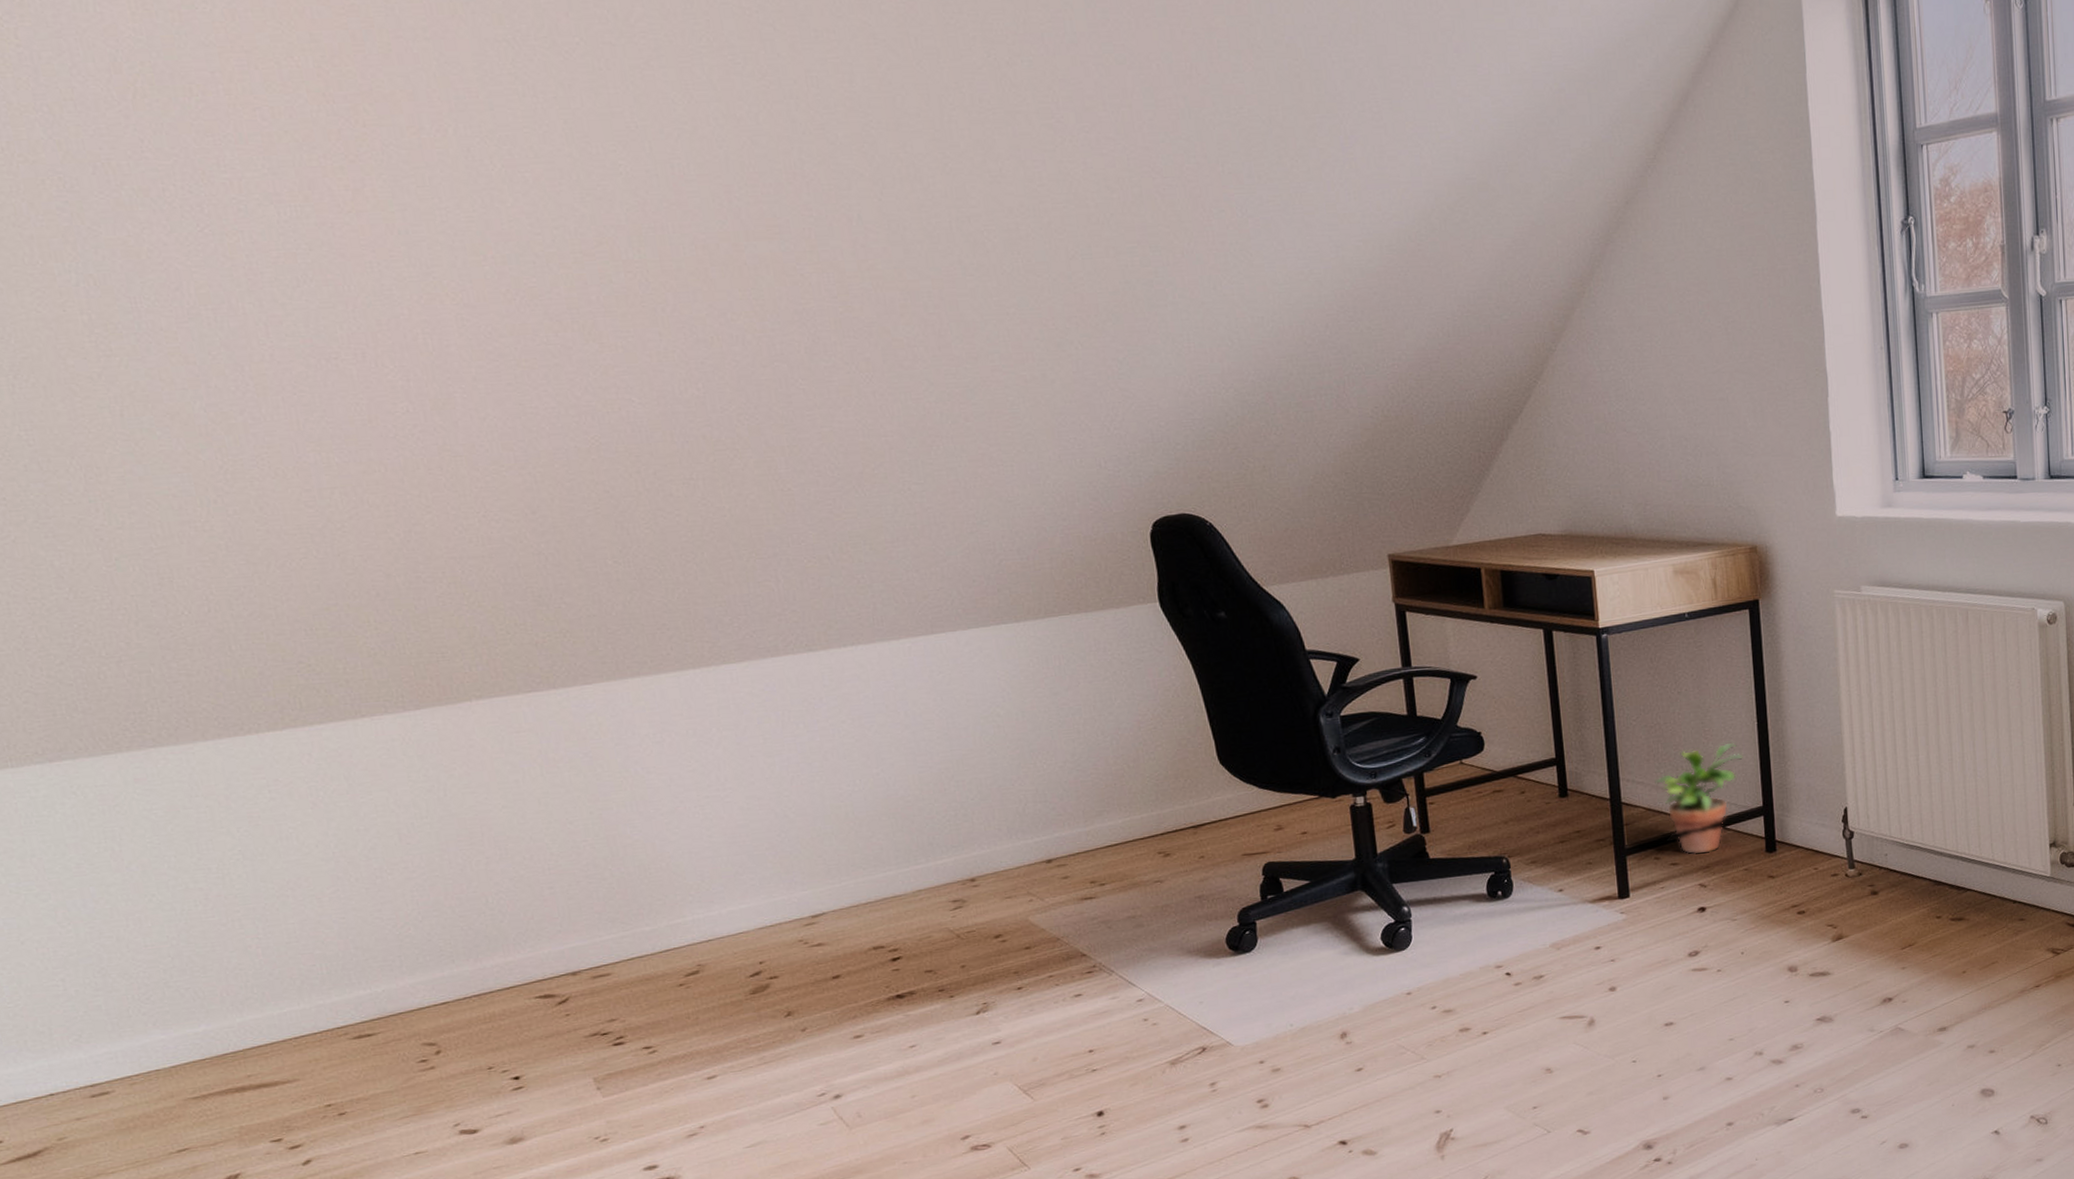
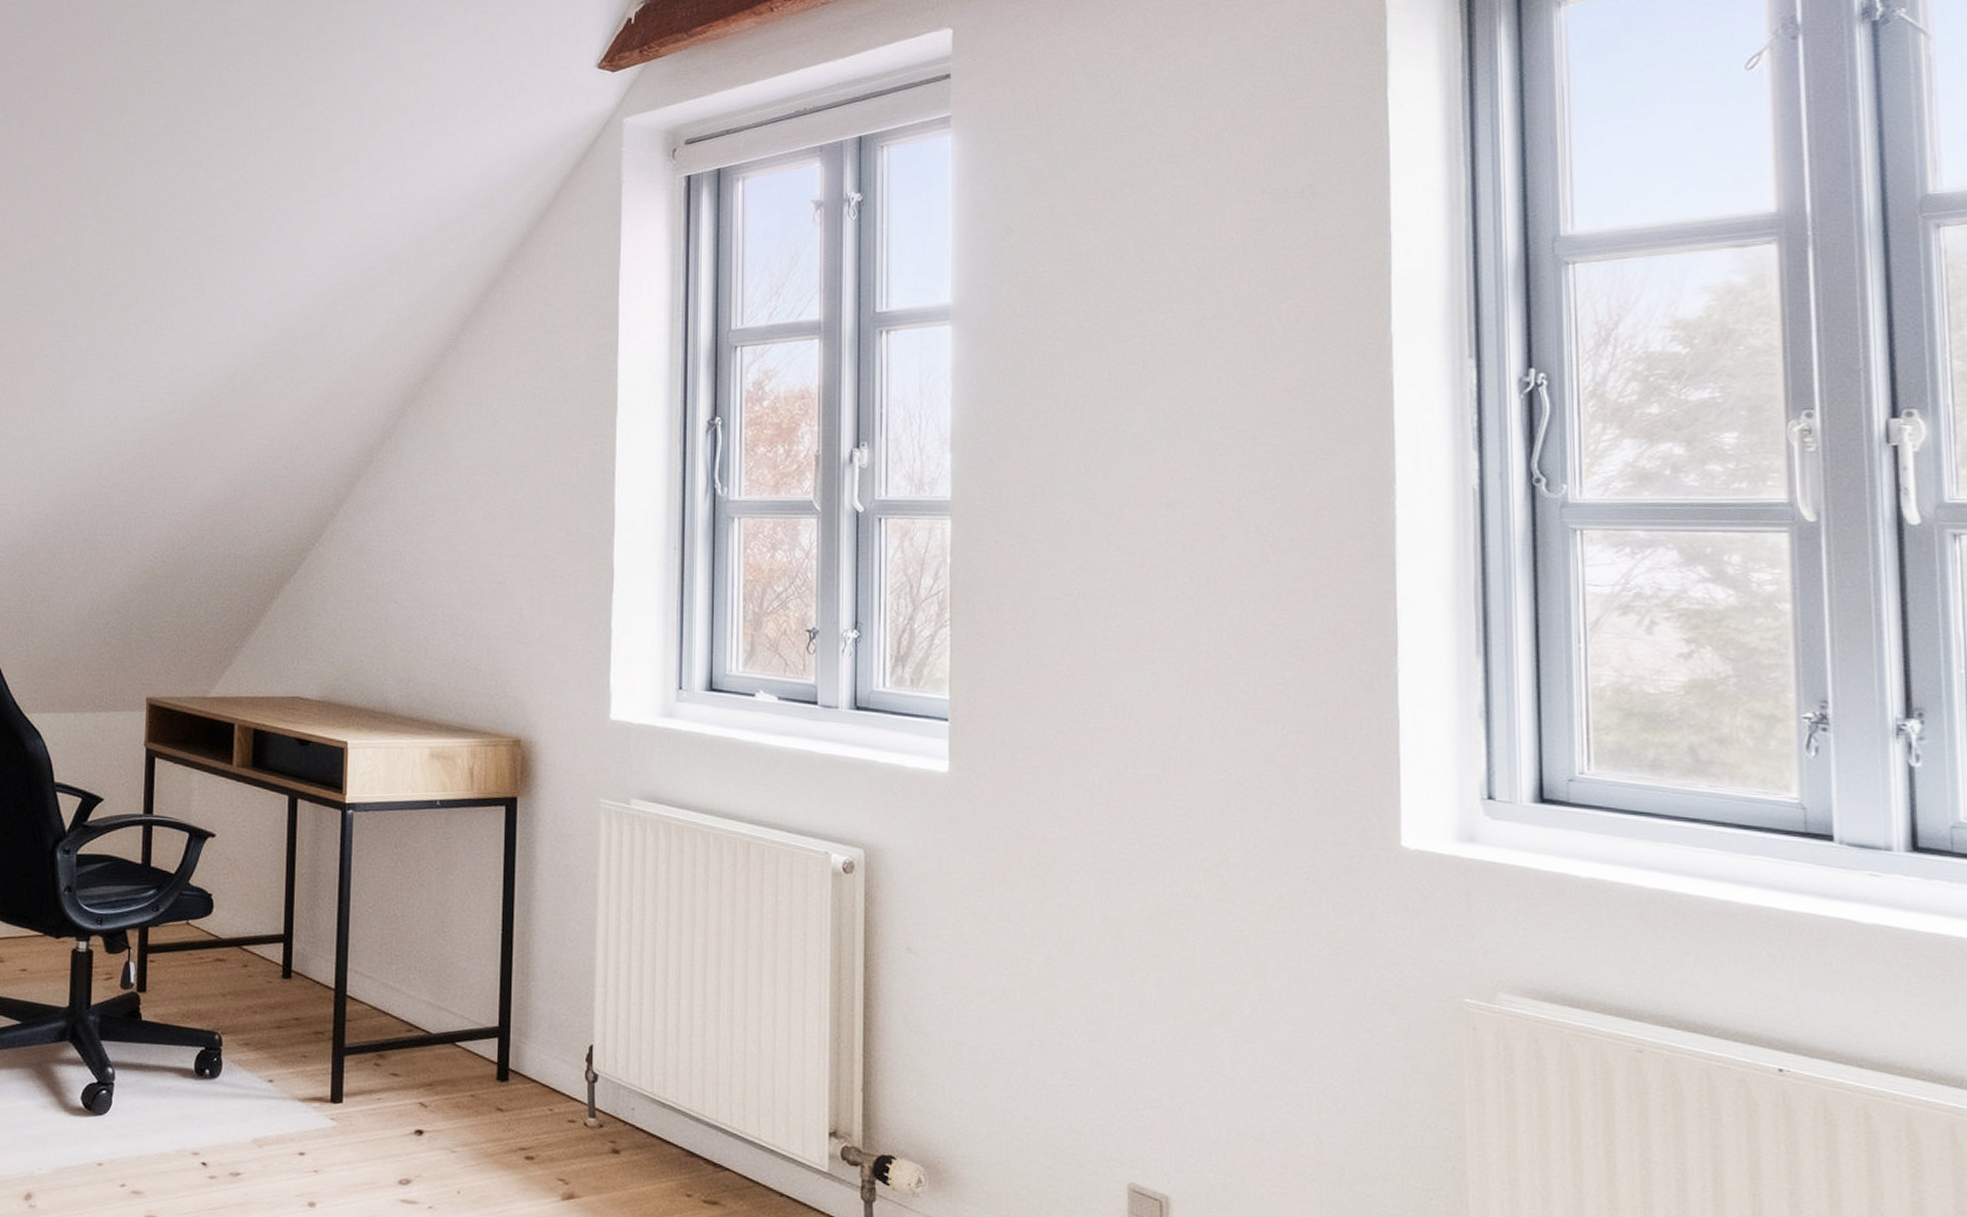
potted plant: present [1654,741,1743,855] -> none [384,947,482,1070]

